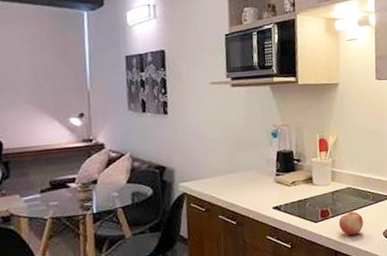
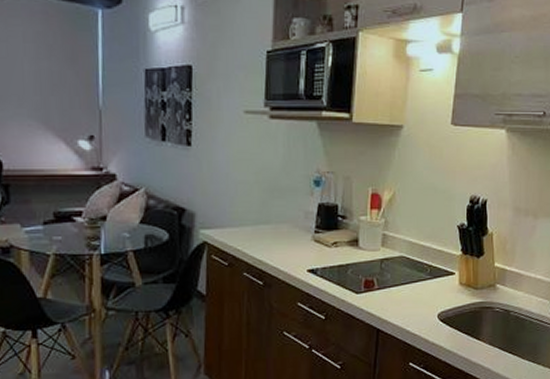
fruit: present [338,211,364,235] -> none [385,284,416,314]

